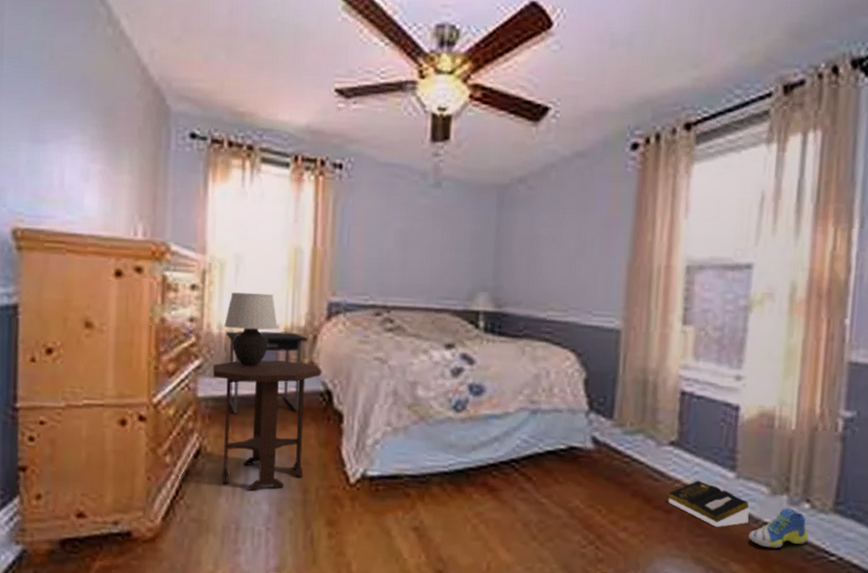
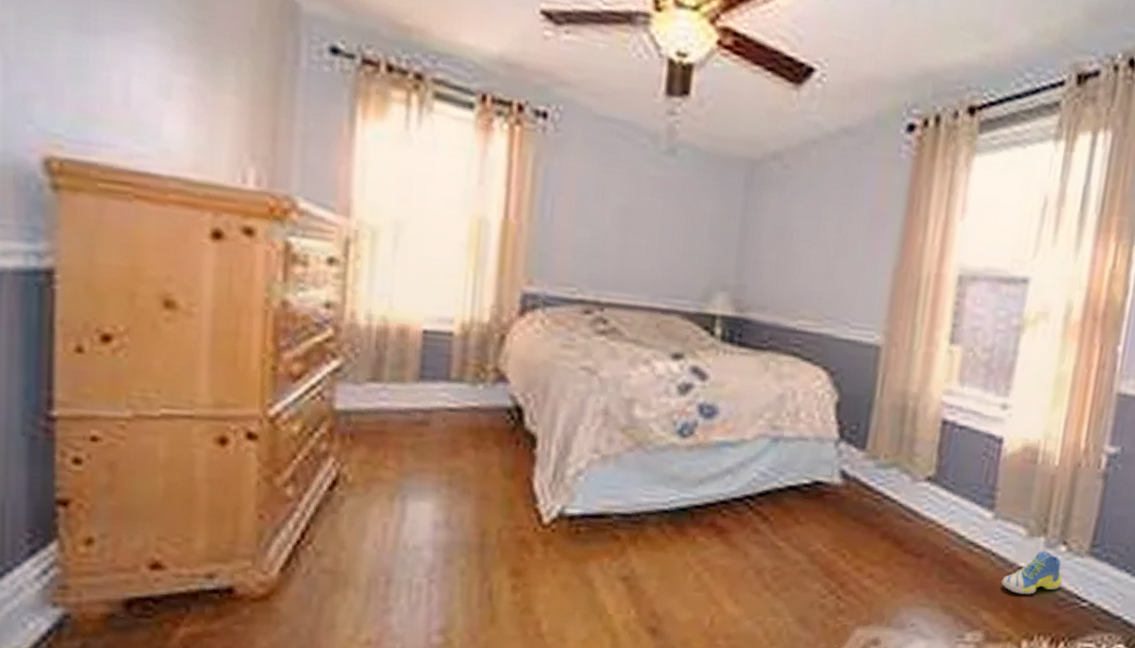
side table: present [212,360,321,491] -> none [357,363,510,533]
table lamp: present [224,292,278,366] -> none [375,272,452,371]
nightstand: present [225,331,309,414] -> none [376,323,494,433]
book: present [668,480,750,527] -> none [920,520,1005,572]

